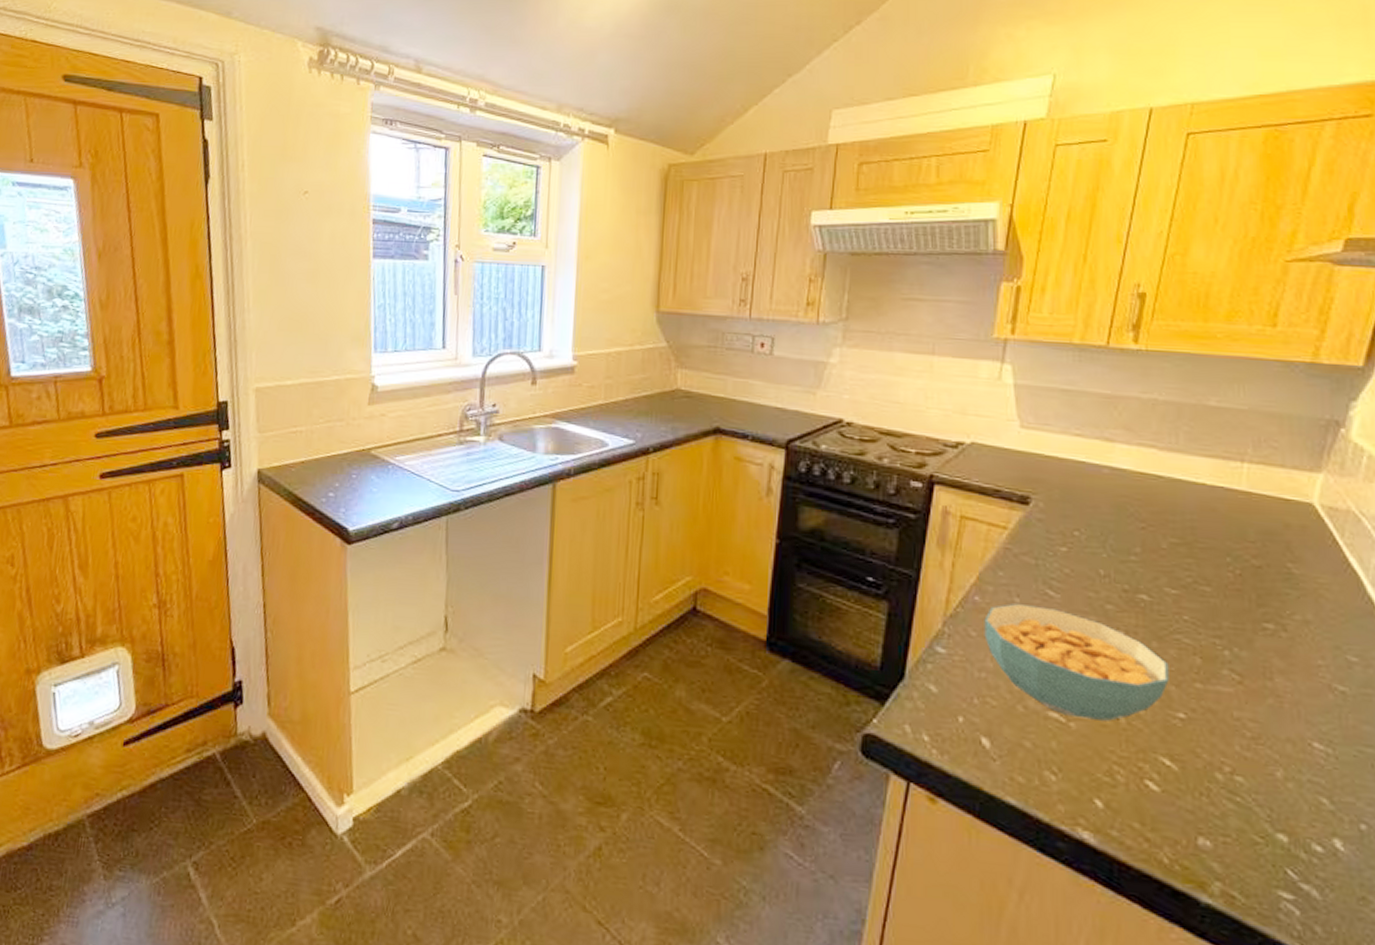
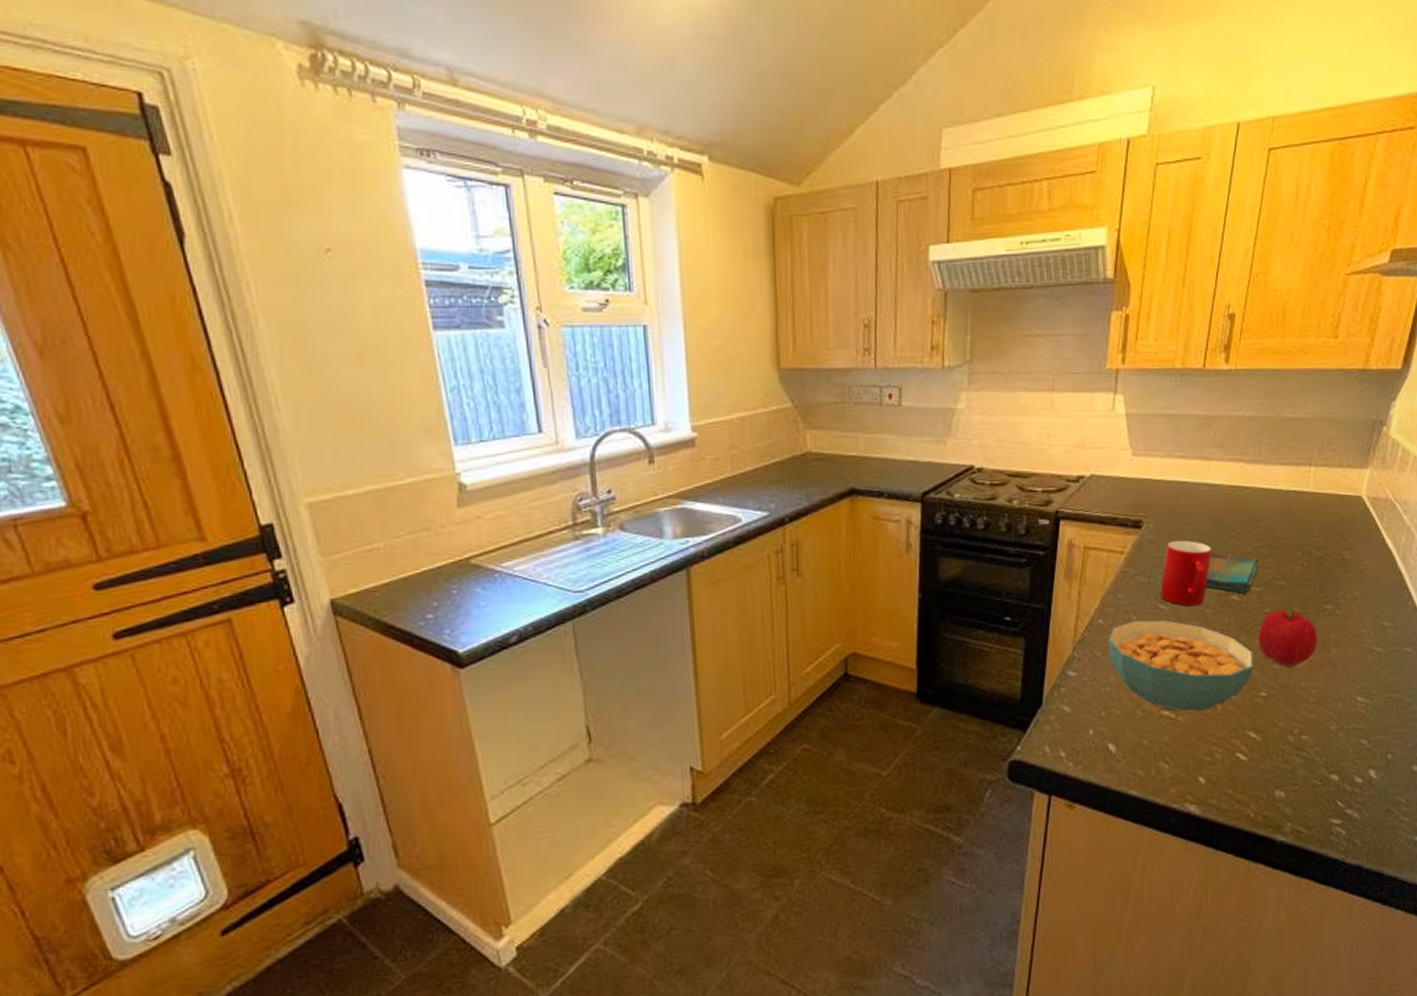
cup: none [1050,523,1116,599] -> present [1160,540,1213,607]
dish towel: none [1107,542,1174,594] -> present [1206,553,1258,594]
fruit: none [1173,618,1255,689] -> present [1257,608,1317,666]

